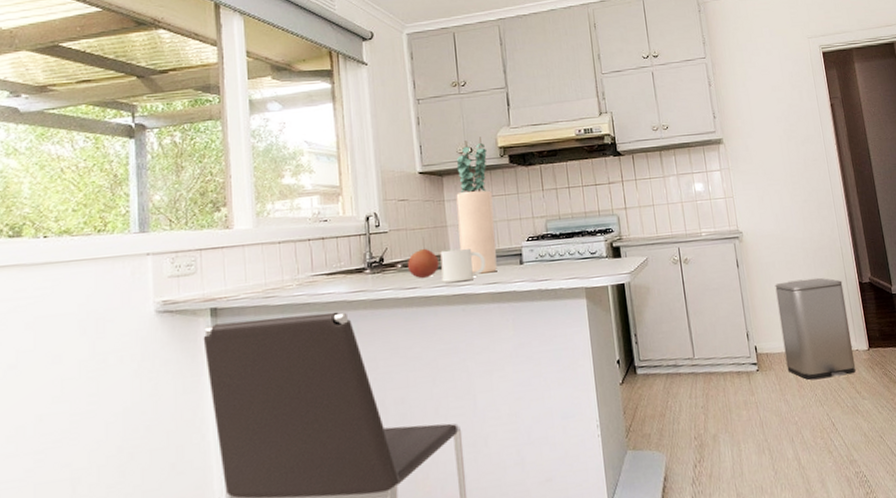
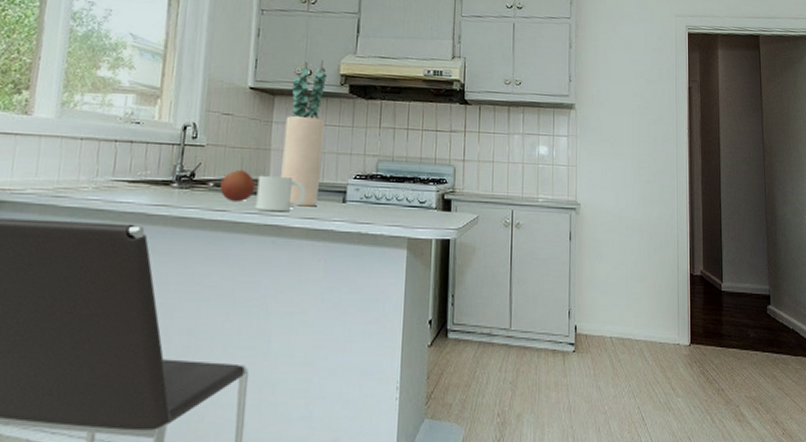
pedal bin: present [775,277,856,380] -> none [604,262,675,370]

